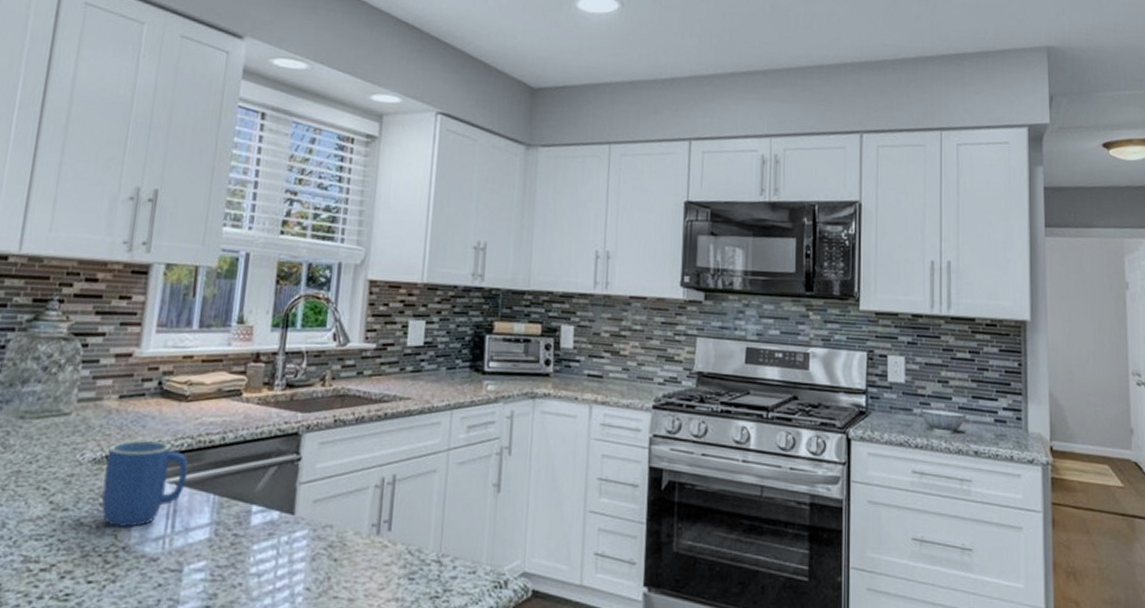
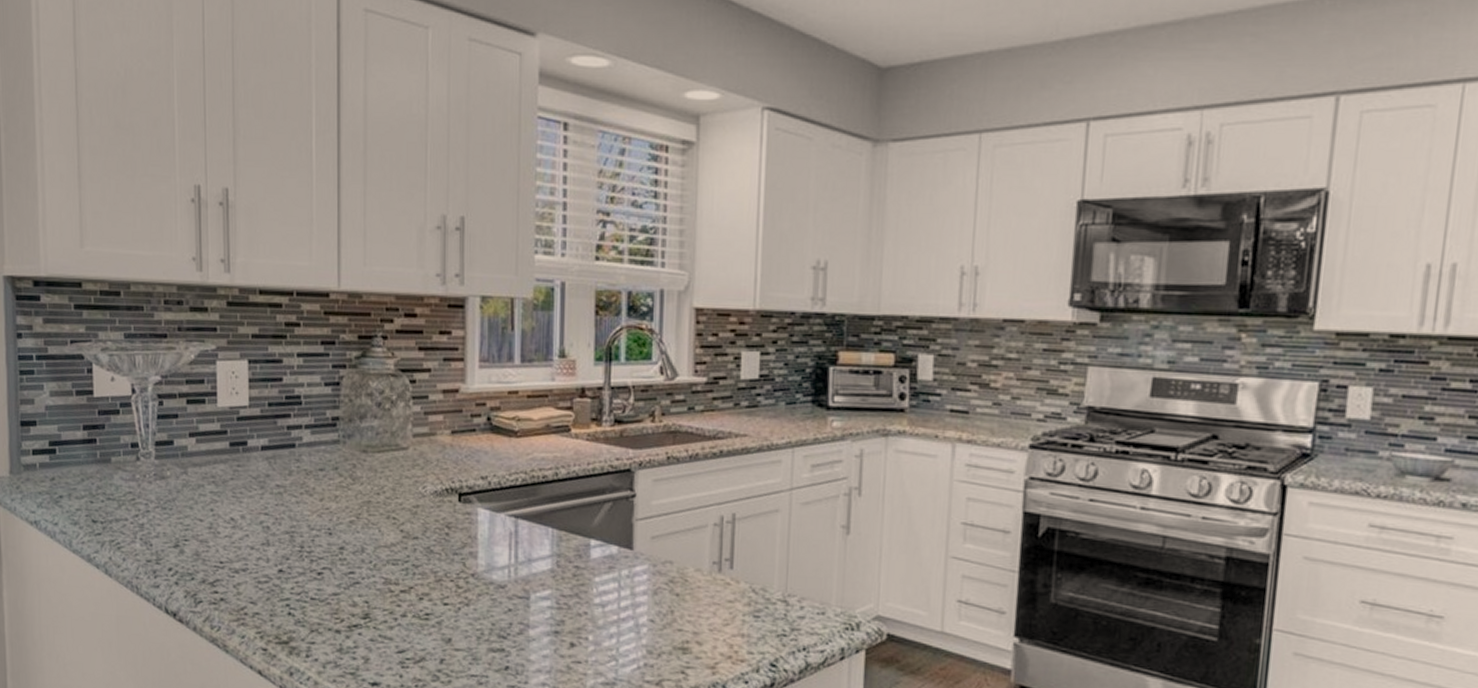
mug: present [101,440,188,527] -> none [446,474,524,556]

